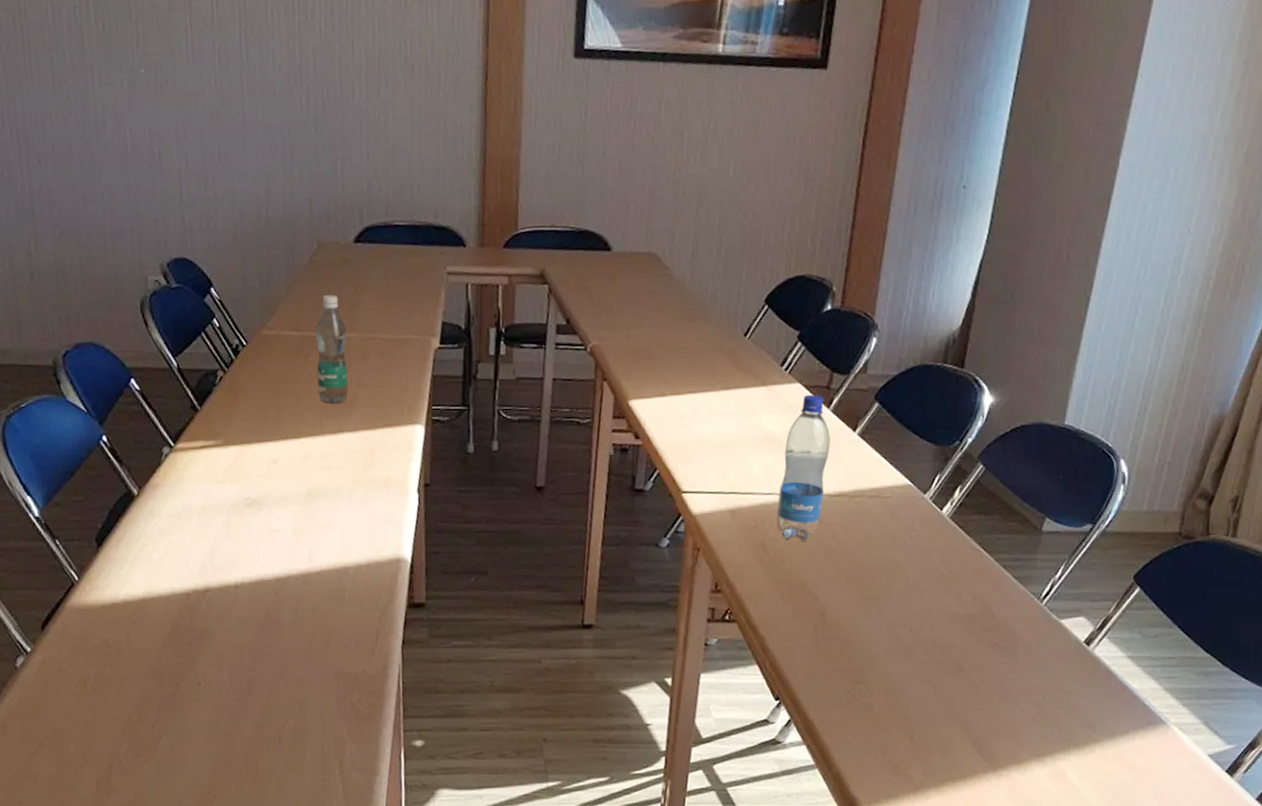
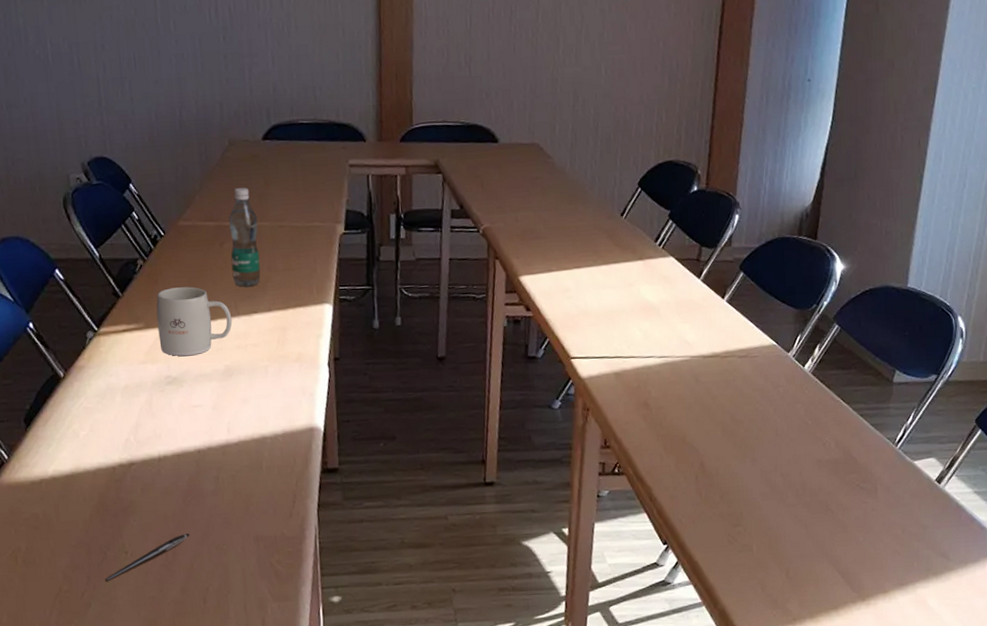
pen: none [176,667,266,714] -> present [104,533,190,582]
mug: none [236,401,317,477] -> present [156,286,233,357]
bottle: present [777,394,830,542] -> none [657,266,702,400]

